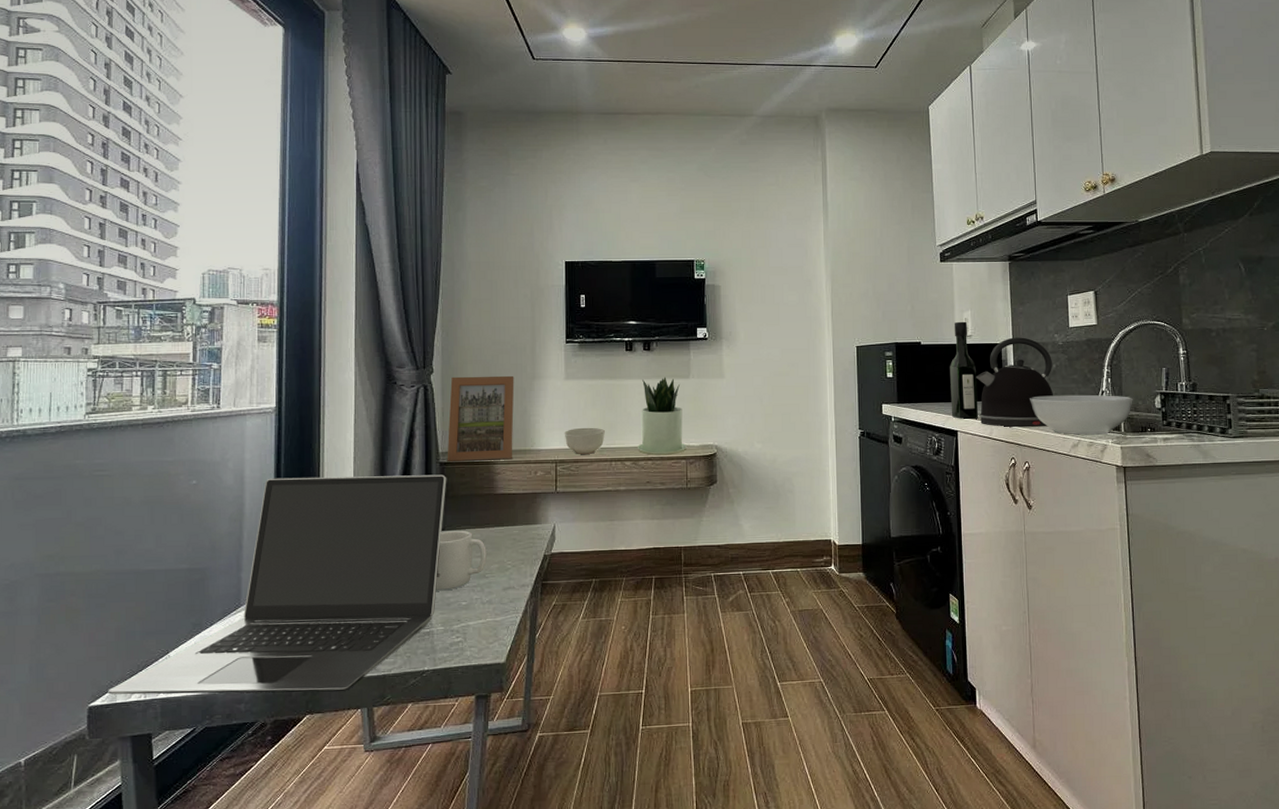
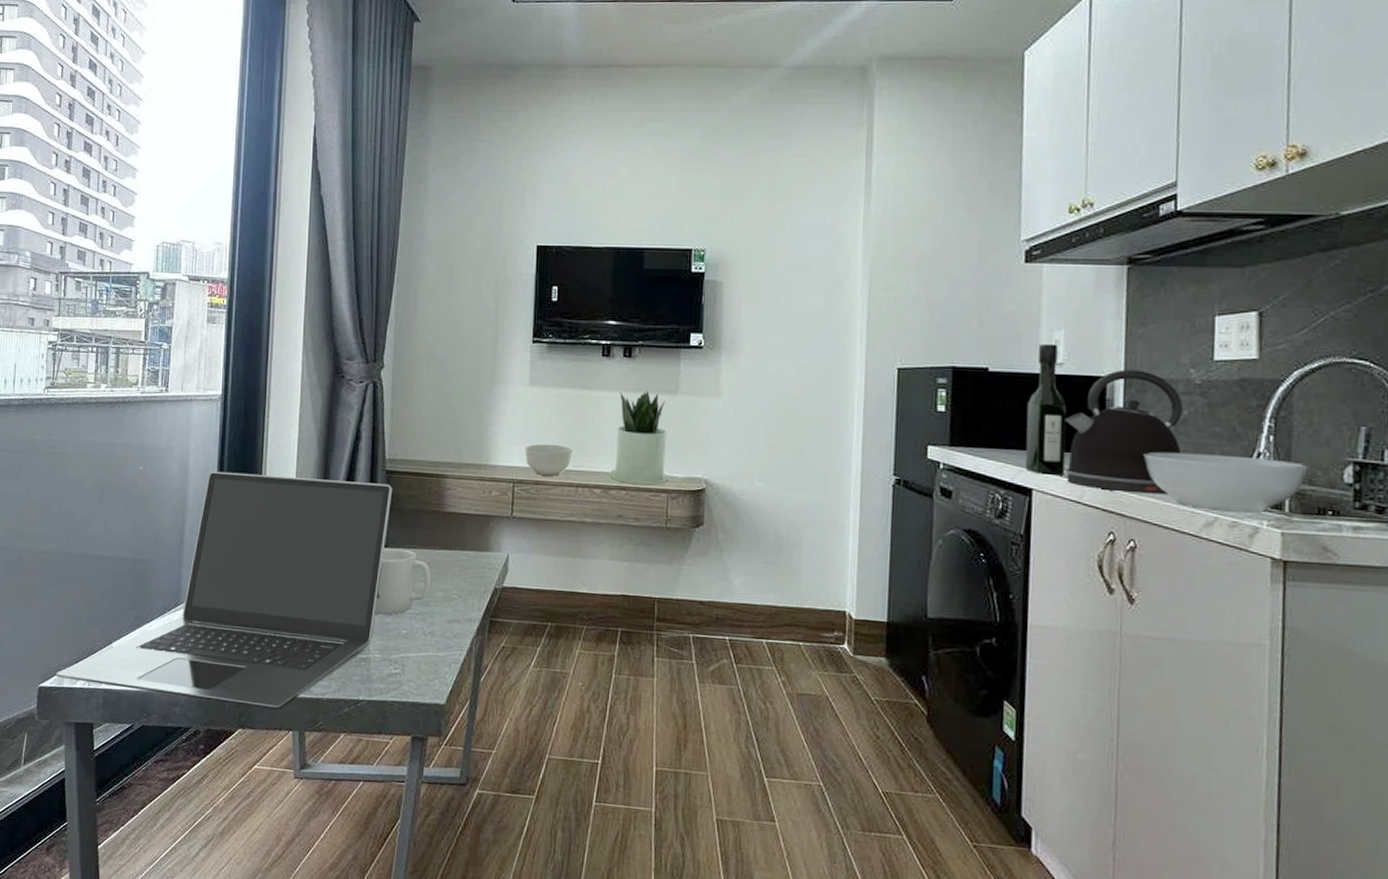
picture frame: present [447,375,515,462] -> none [394,374,472,474]

